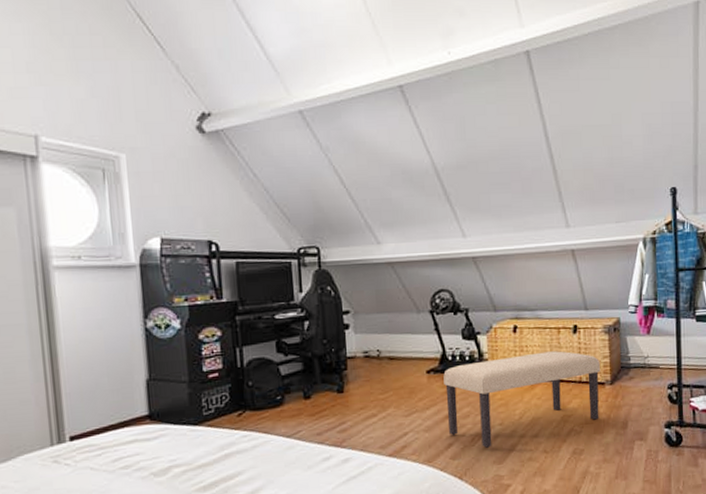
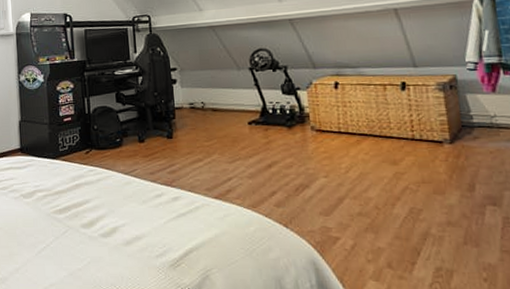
bench: present [443,351,601,448] -> none [265,107,439,199]

